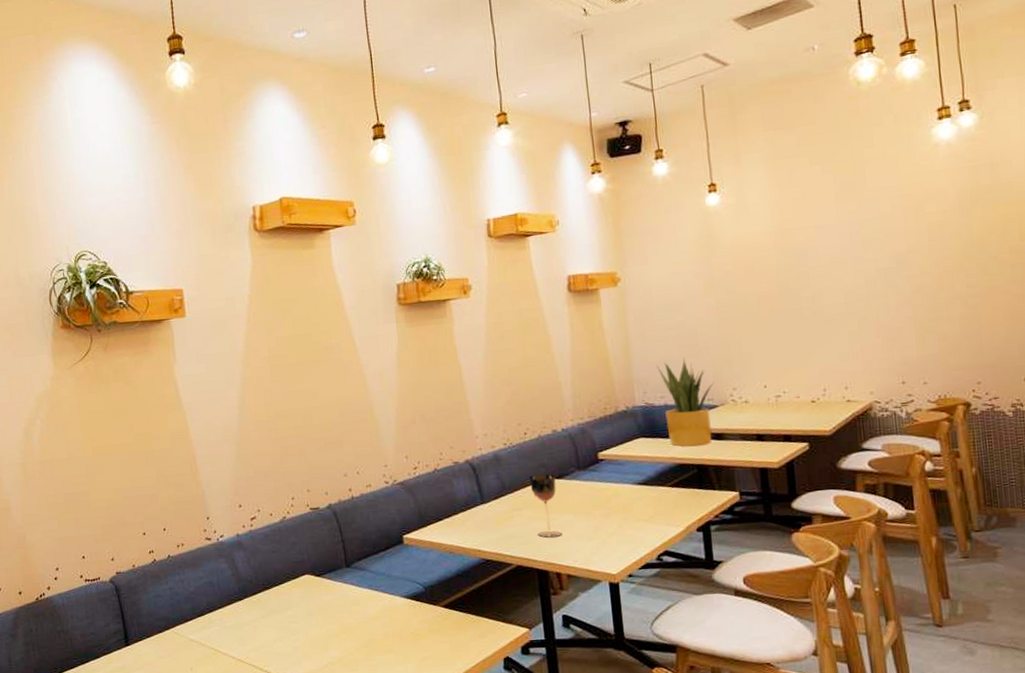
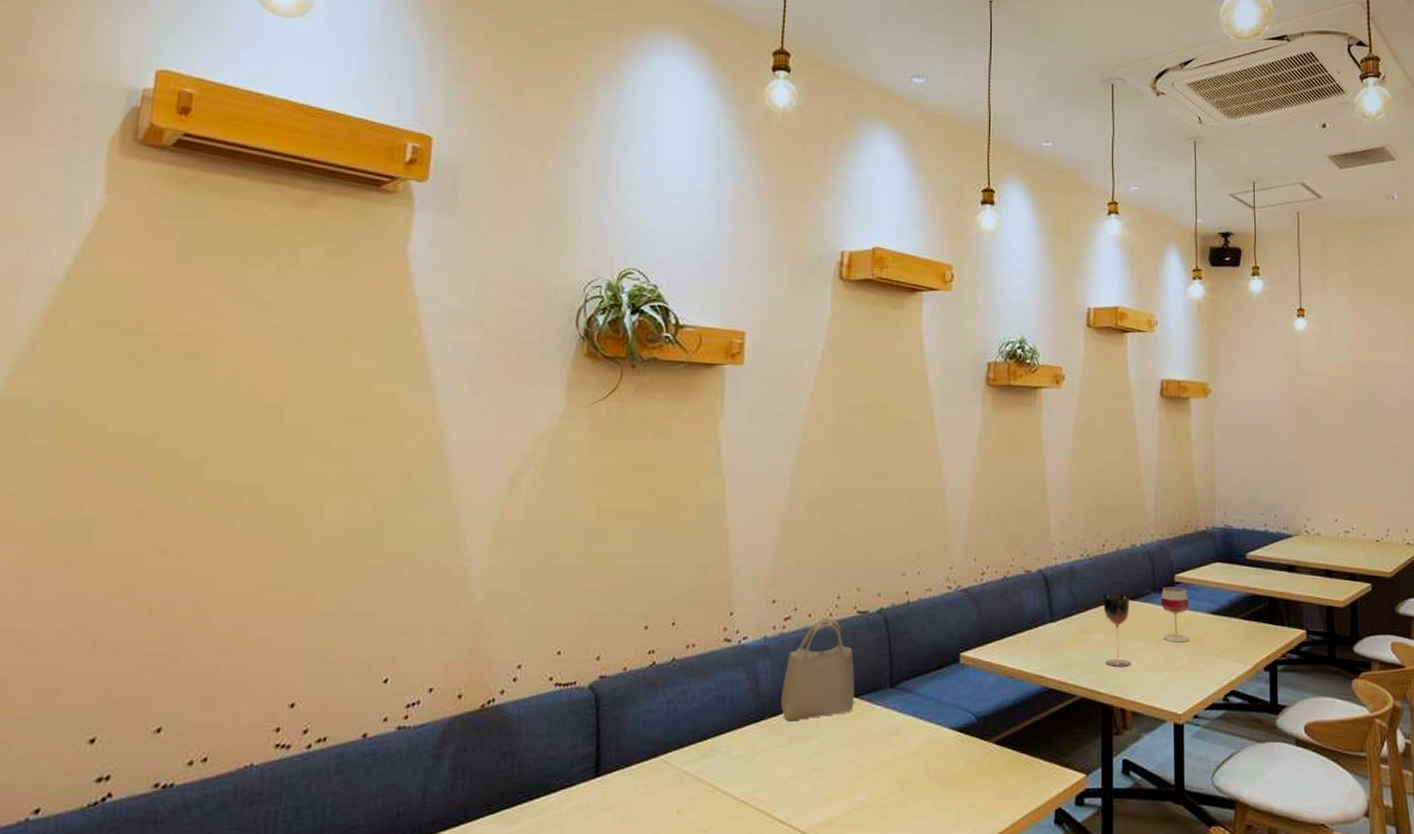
handbag: none [257,515,318,598] -> present [780,617,855,722]
wineglass: none [586,463,618,513] -> present [1161,586,1189,643]
planter: present [657,358,715,447] -> none [1238,481,1291,577]

